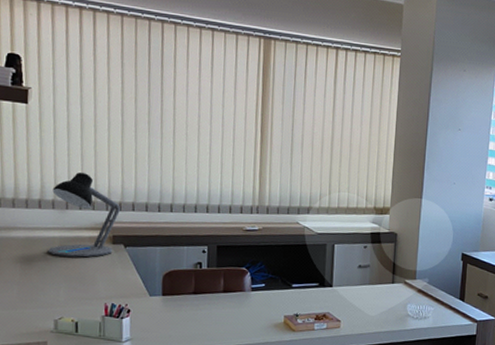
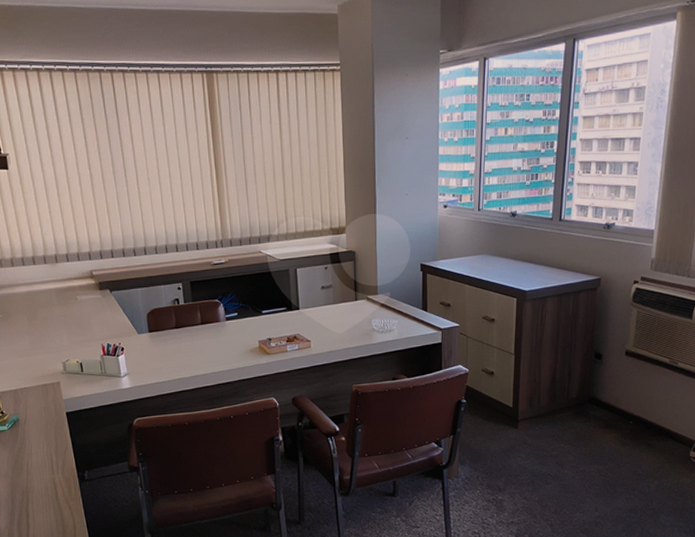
desk lamp: present [48,173,120,258] -> none [42,228,101,306]

